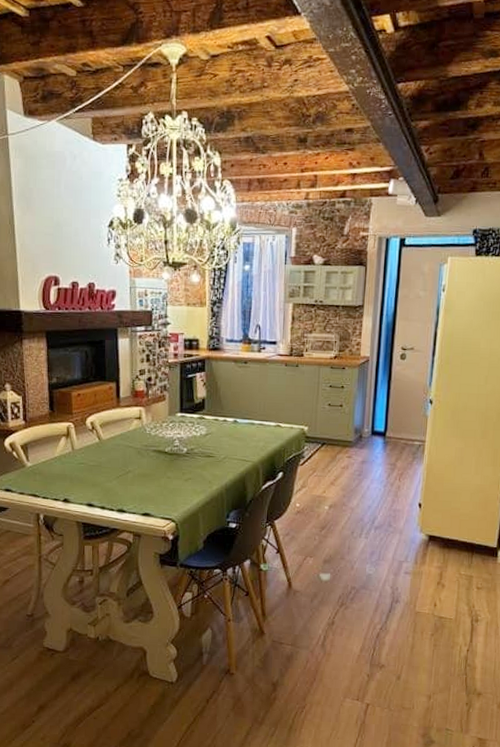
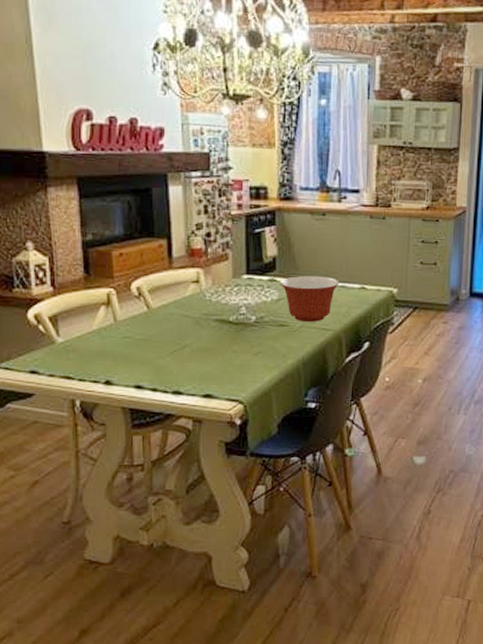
mixing bowl: none [208,414,258,454] -> present [280,275,339,322]

